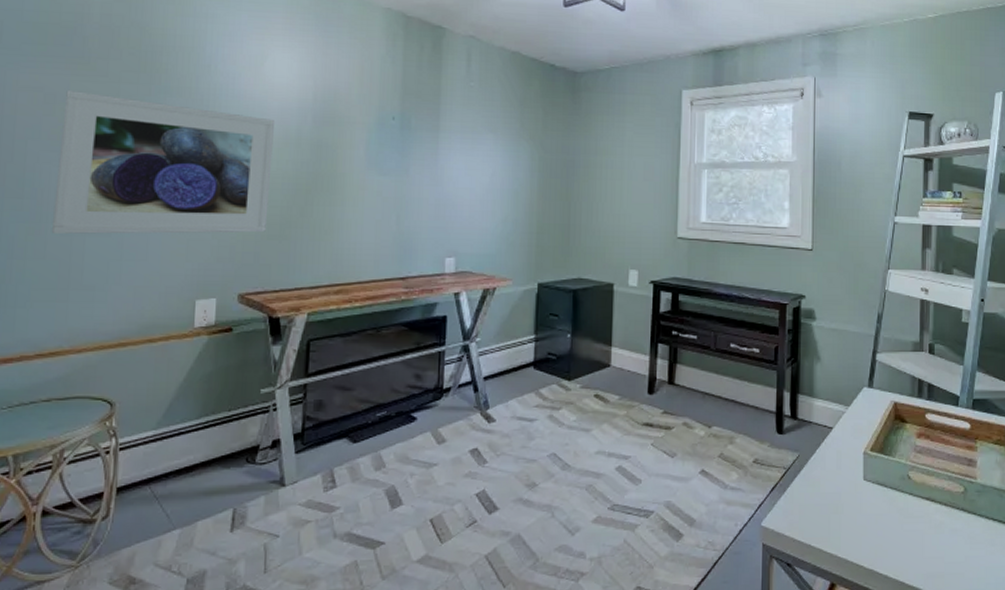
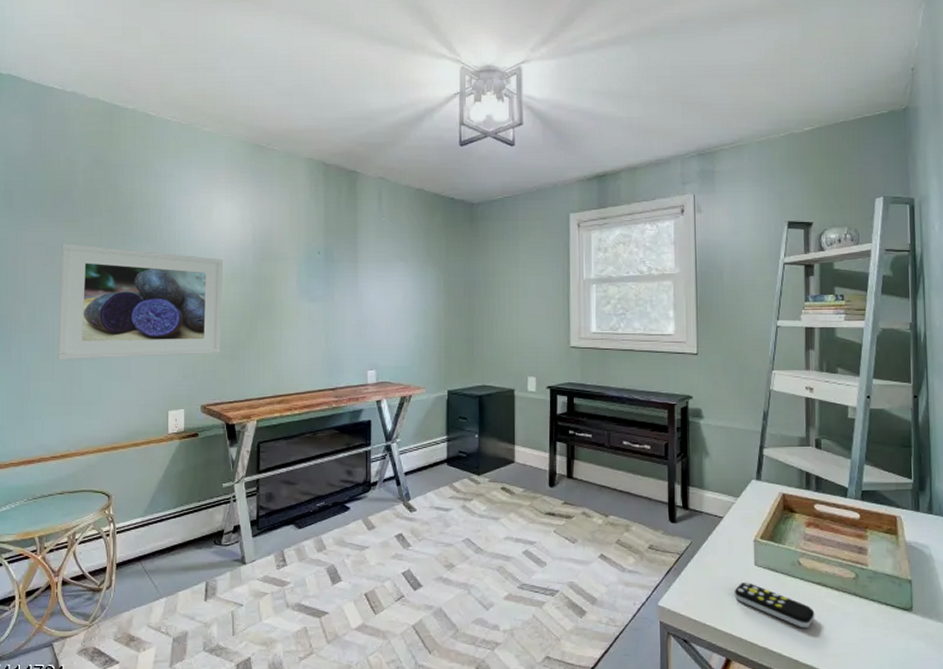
remote control: none [841,497,923,548] -> present [734,581,815,629]

